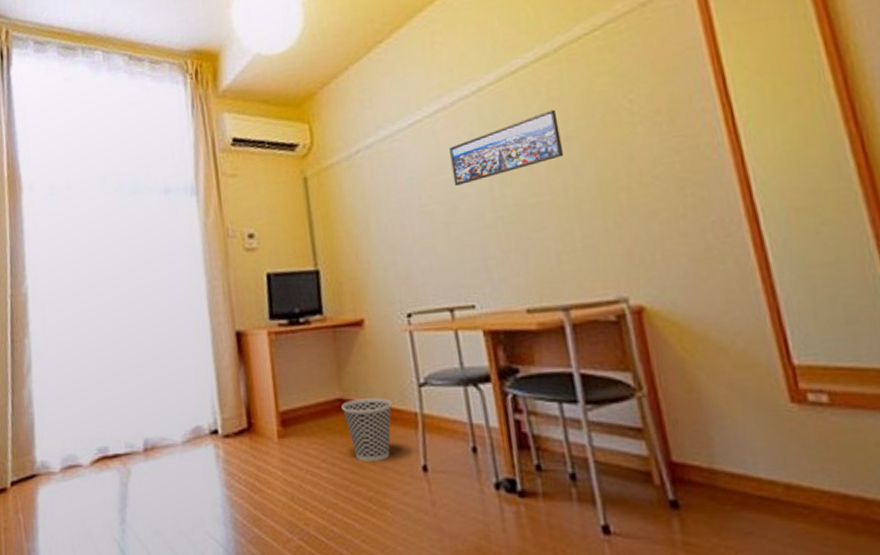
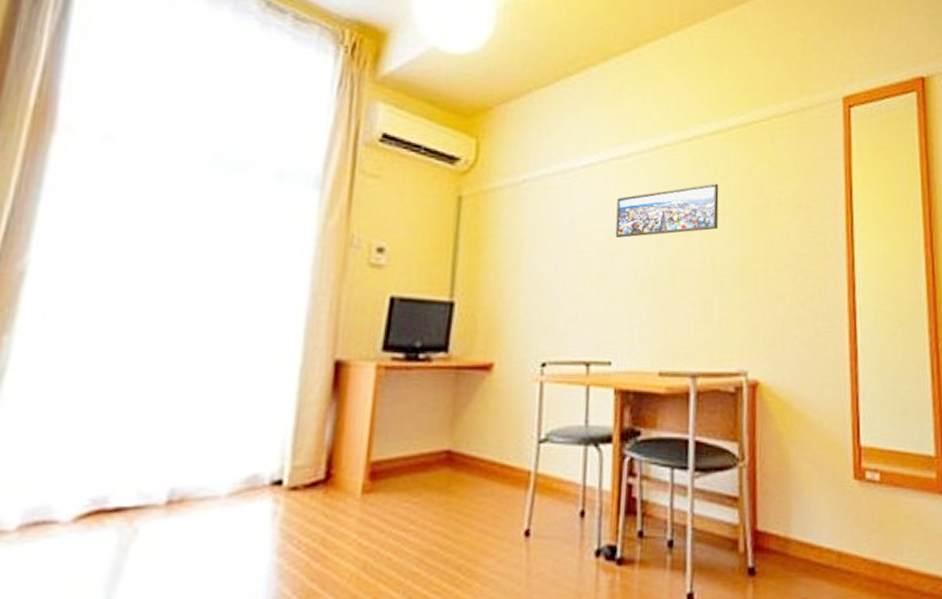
wastebasket: present [341,397,392,462] -> none [447,452,506,524]

